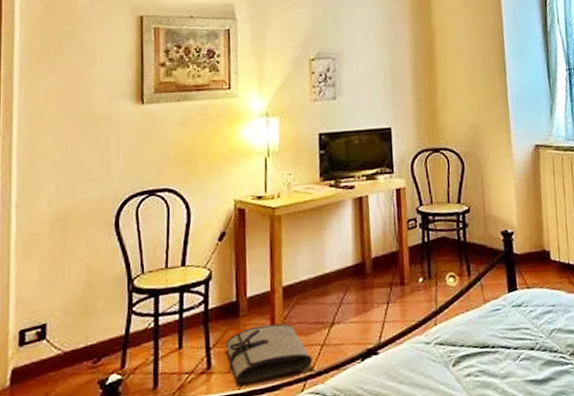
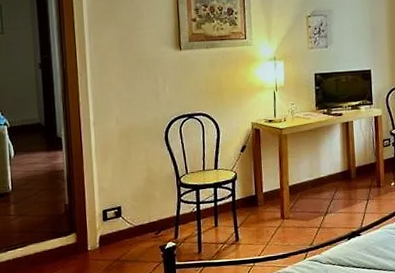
tool roll: present [225,323,312,385] -> none [248,211,312,253]

